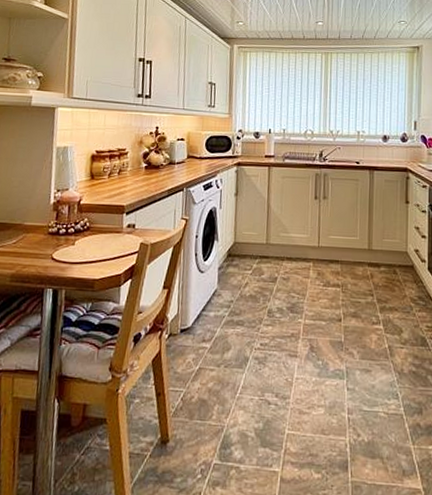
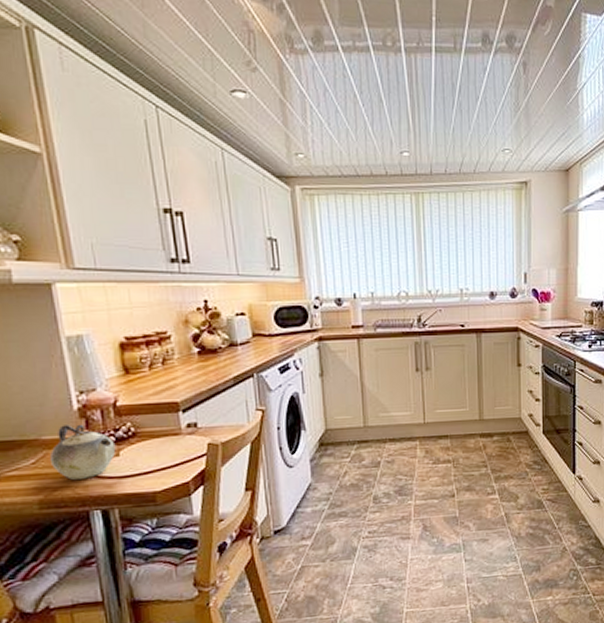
teapot: none [25,215,74,261] -> present [49,424,116,480]

